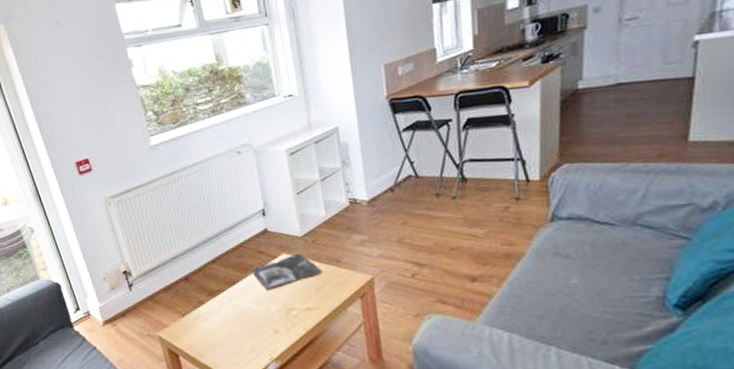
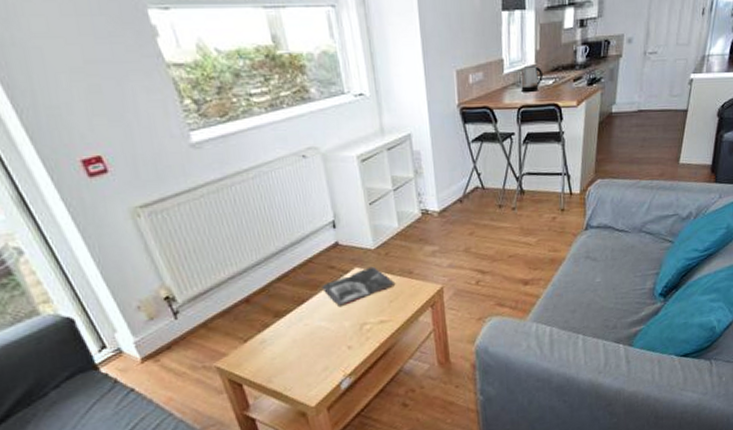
kettle: none [456,49,484,78] -> present [520,64,543,92]

